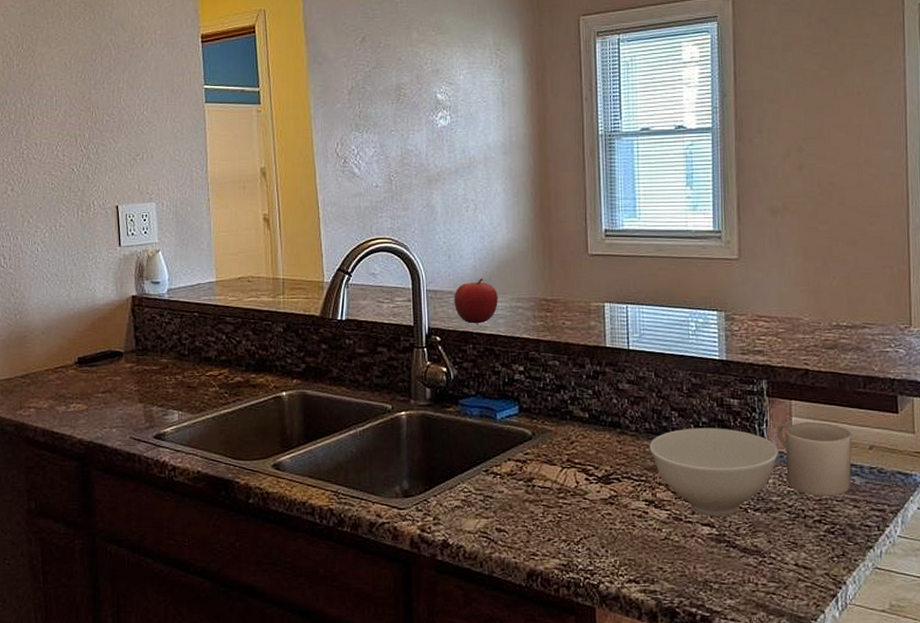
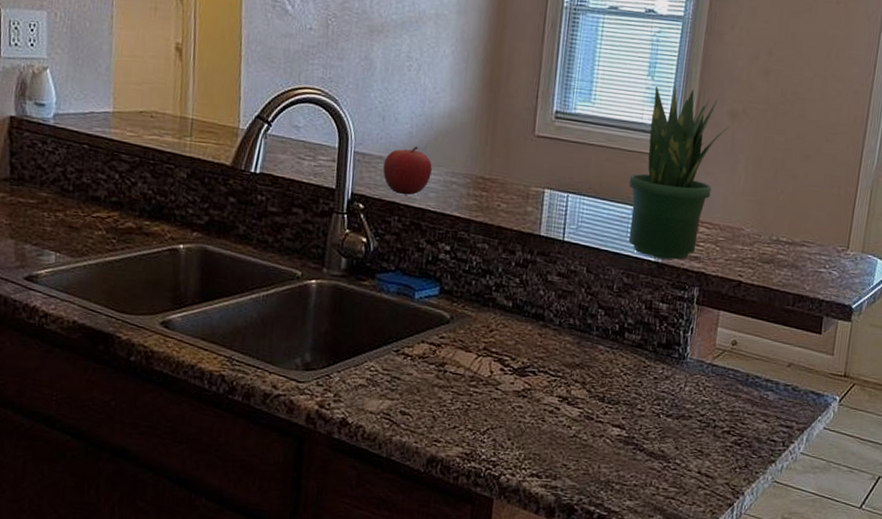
bowl: present [649,428,779,517] -> none [570,328,700,420]
planter: none [683,191,772,356] -> present [628,85,730,260]
mug: present [776,422,852,497] -> none [700,332,774,410]

